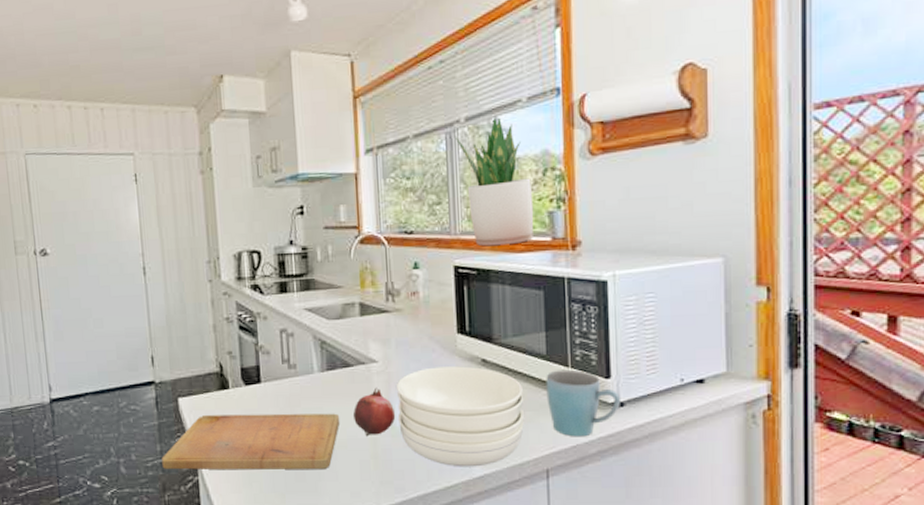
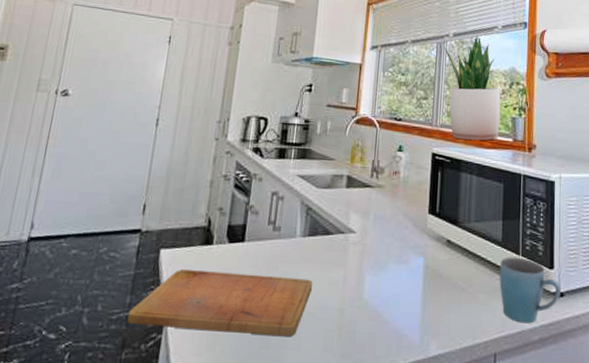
fruit: present [352,387,396,437] -> none [325,257,365,306]
bowl: present [395,366,525,467] -> none [366,243,481,346]

